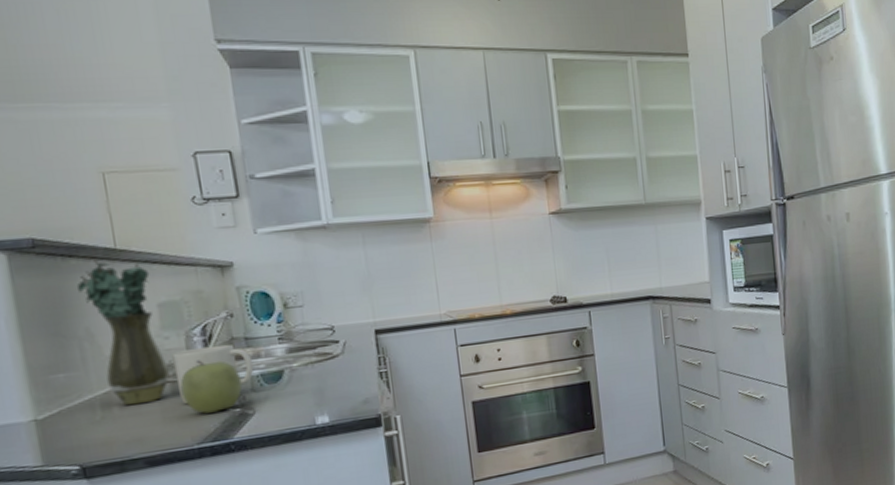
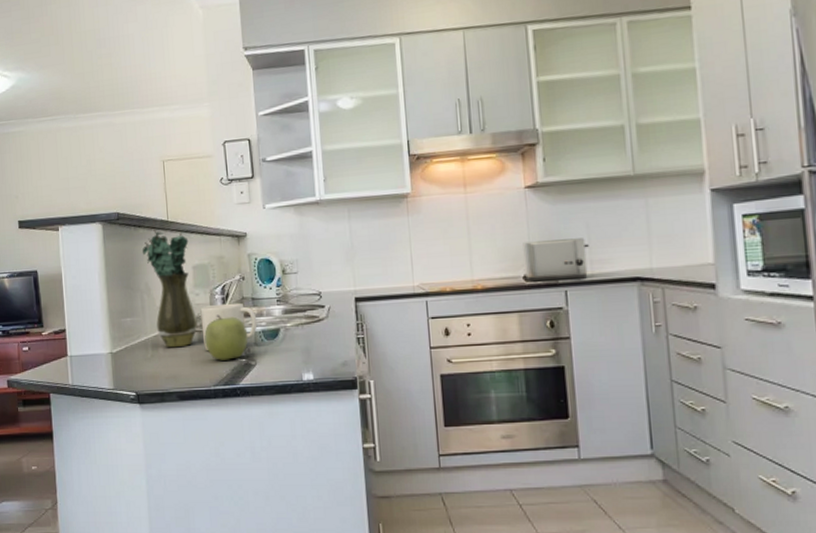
toaster: none [549,261,609,306] -> present [523,238,589,283]

